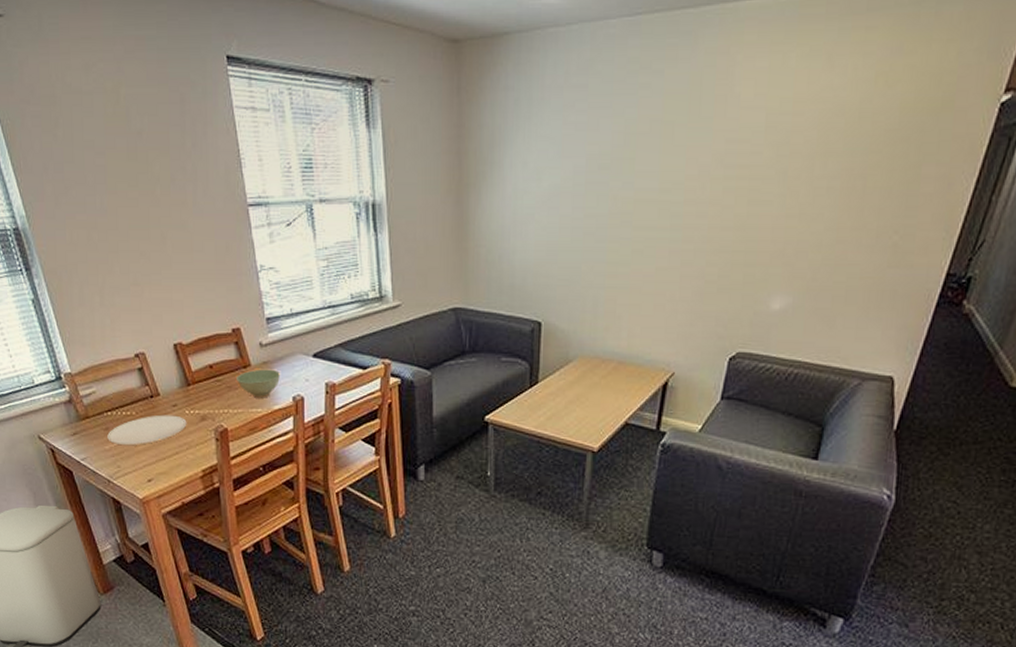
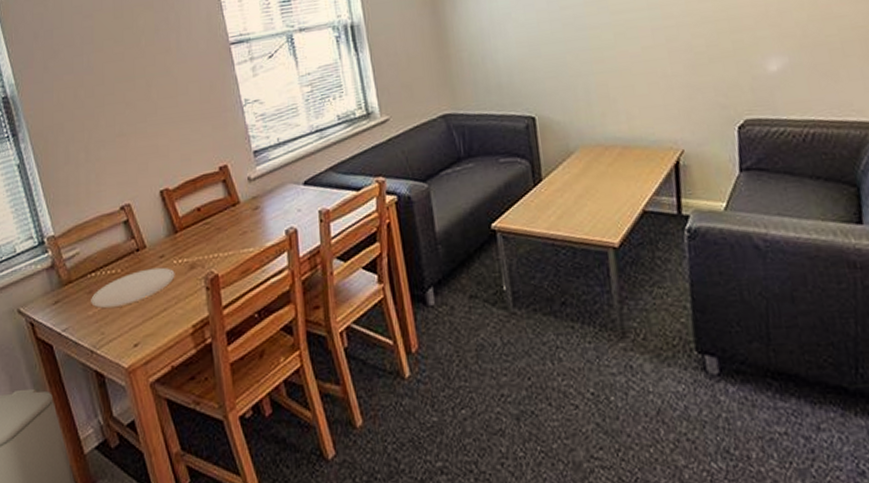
bowl: present [235,369,281,398] -> none [224,203,272,237]

